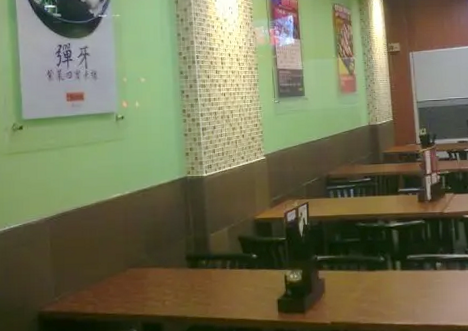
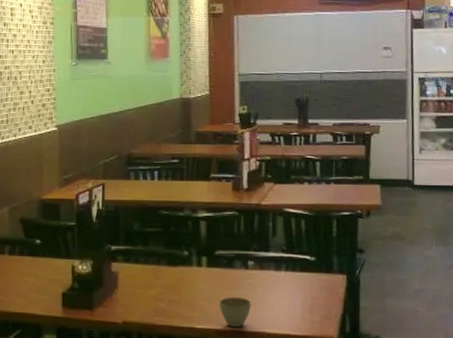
cup: none [413,295,441,322] -> present [219,297,251,327]

